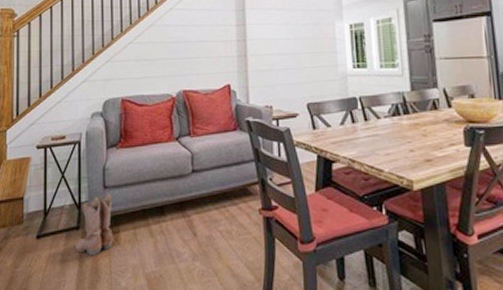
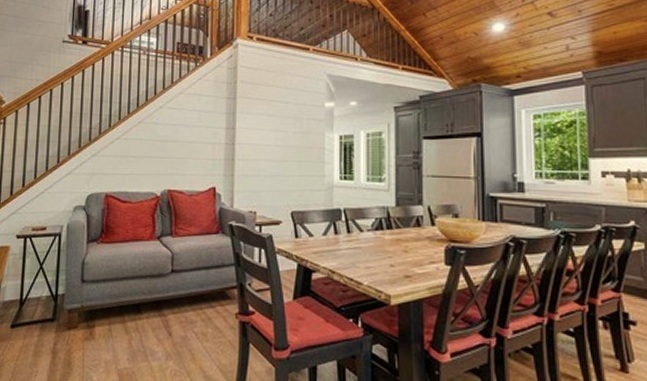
boots: present [74,193,113,256] -> none [48,287,90,349]

